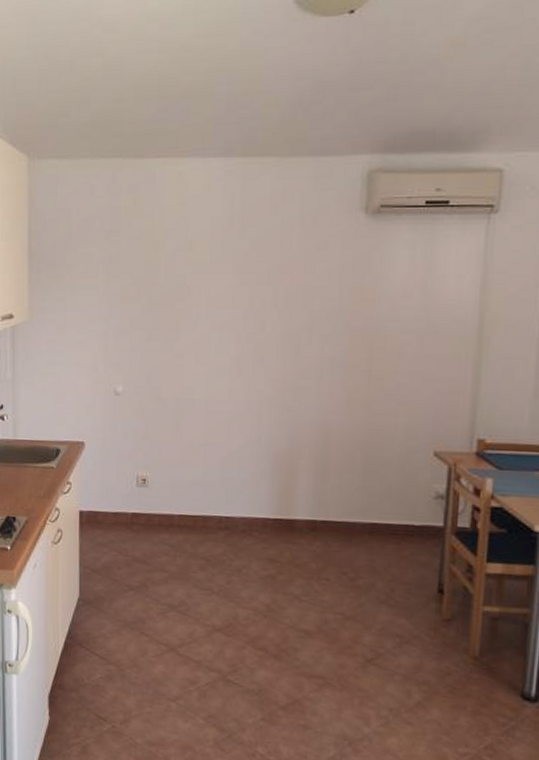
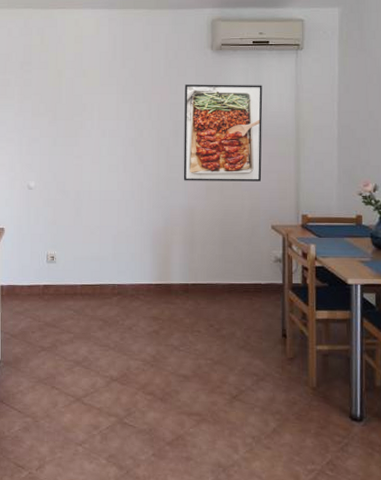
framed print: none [317,261,435,394] -> present [183,84,263,181]

